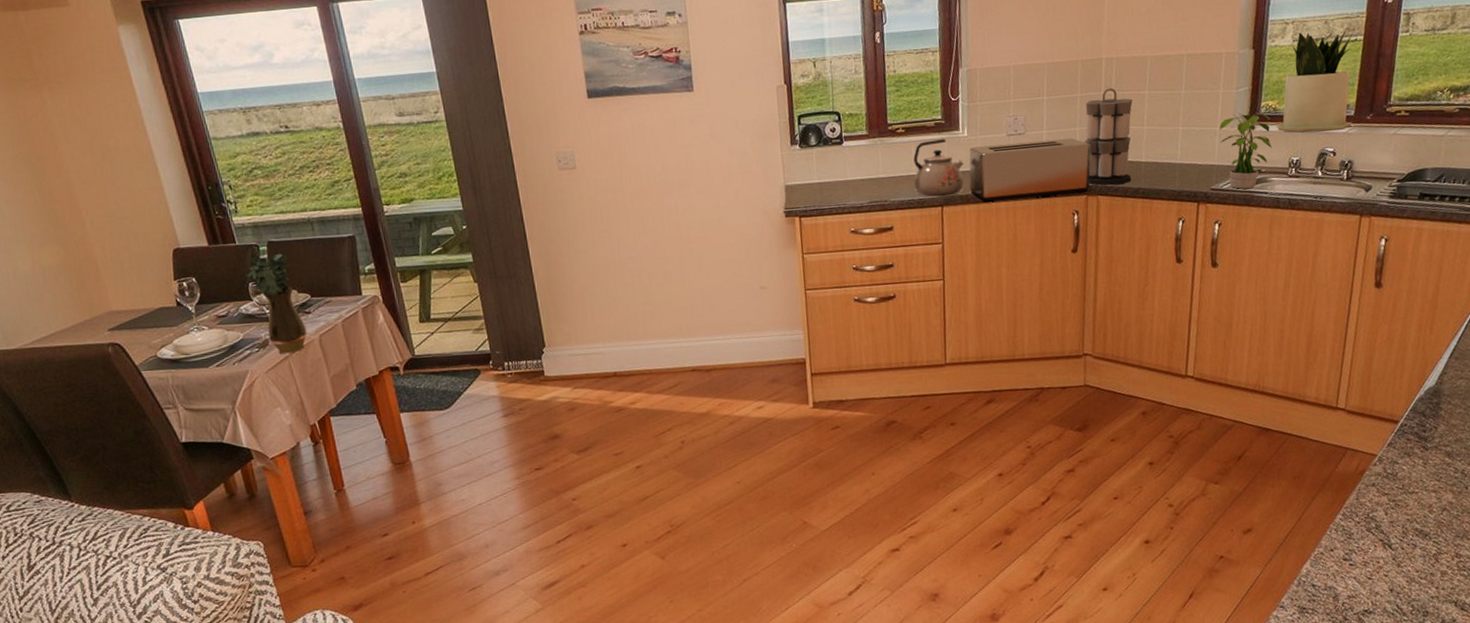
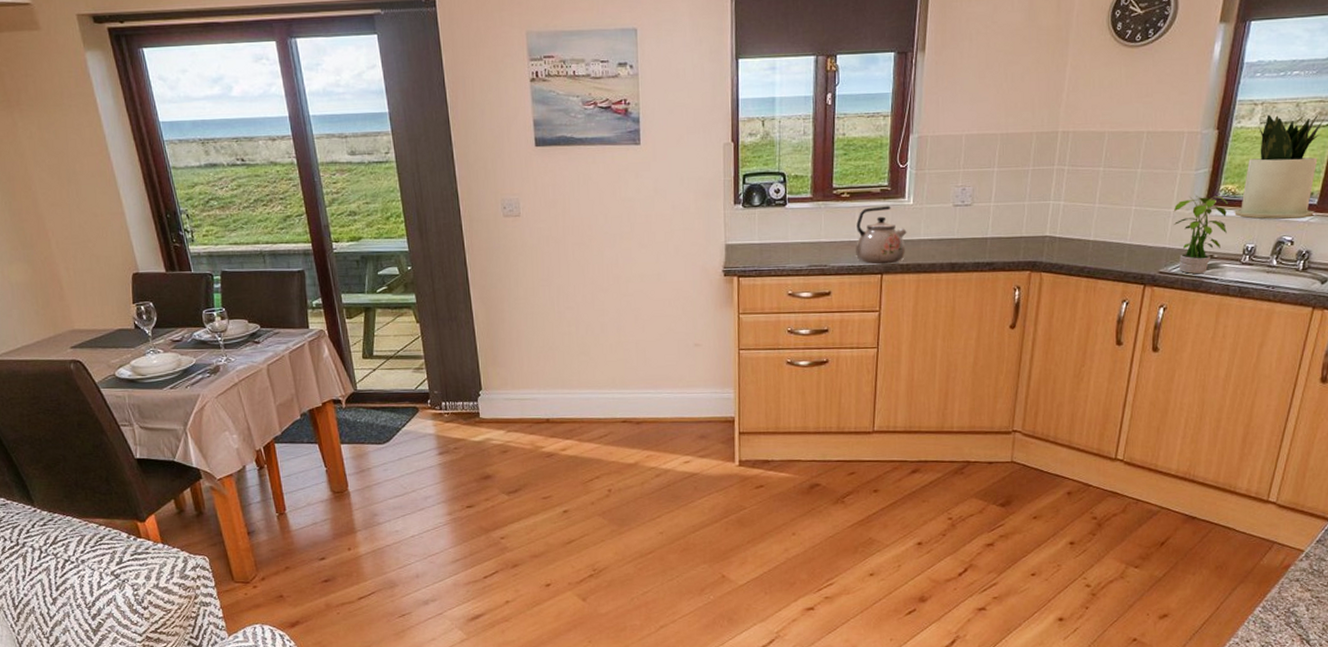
vase: present [244,250,307,353] -> none [199,280,256,380]
toaster: present [969,138,1092,202] -> none [911,212,1039,272]
spice rack: present [1084,88,1133,186] -> none [1032,162,1086,262]

